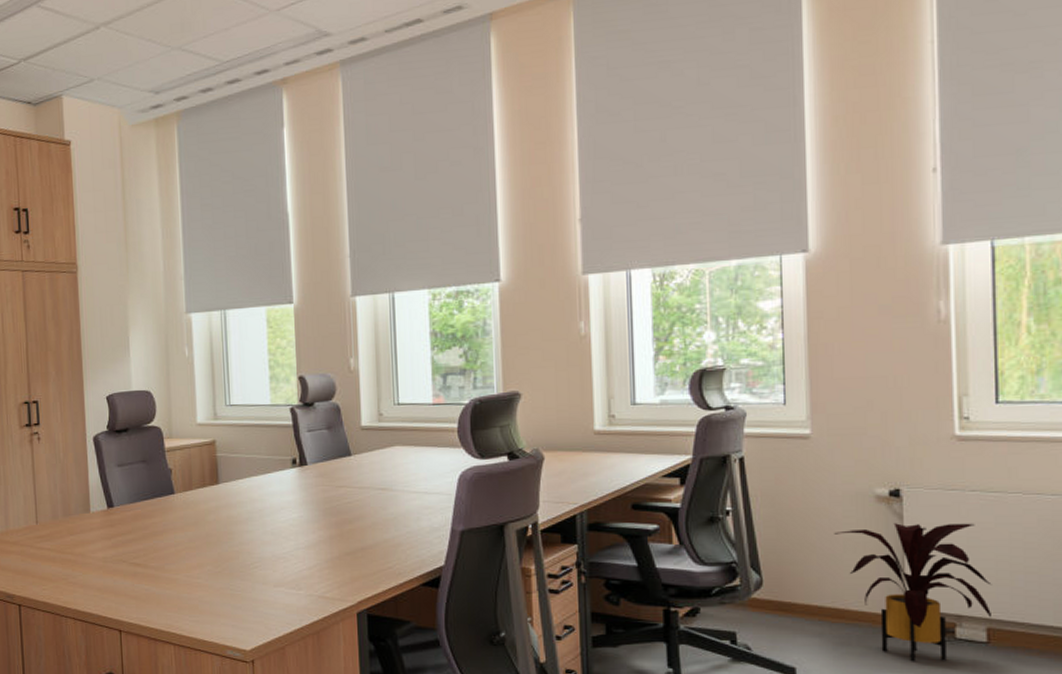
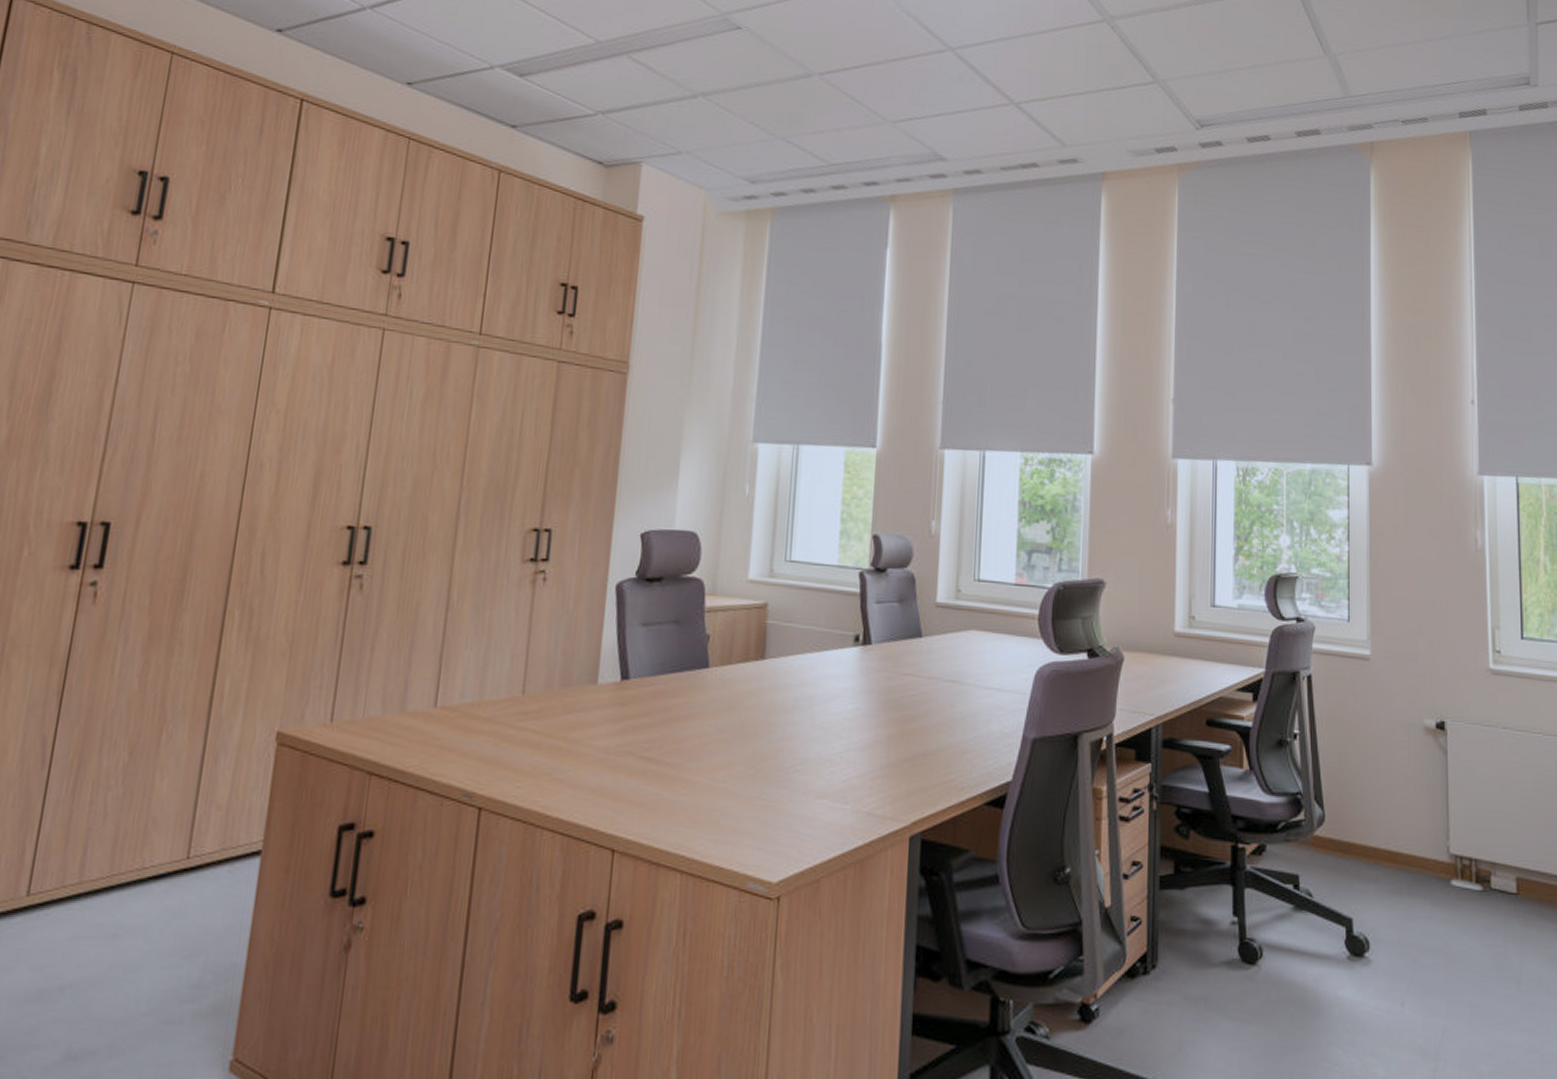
house plant: present [834,523,992,662] -> none [1389,758,1520,915]

